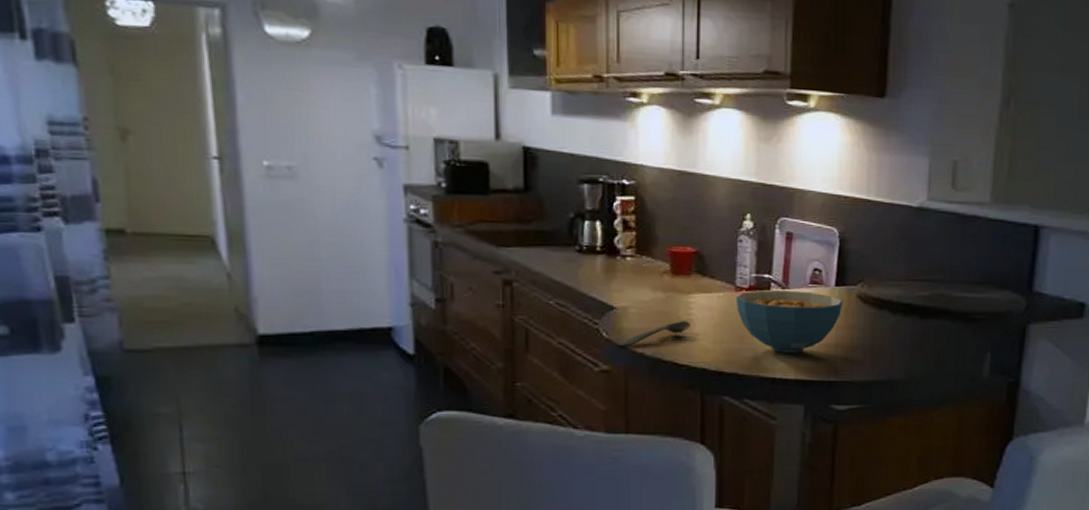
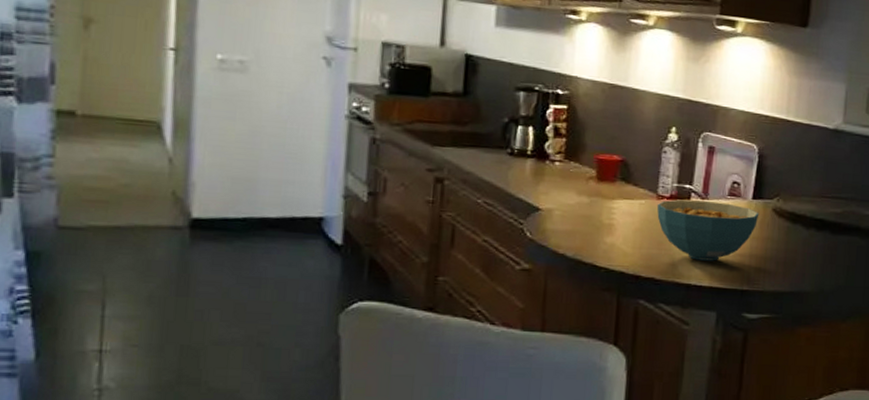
spoon: present [619,321,691,347] -> none [542,225,613,248]

